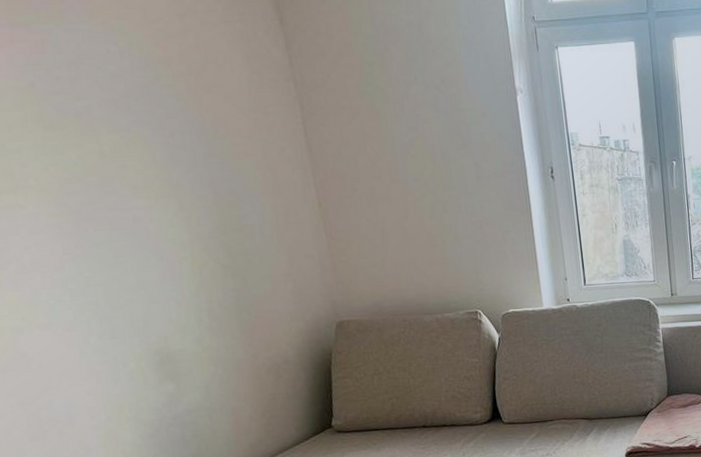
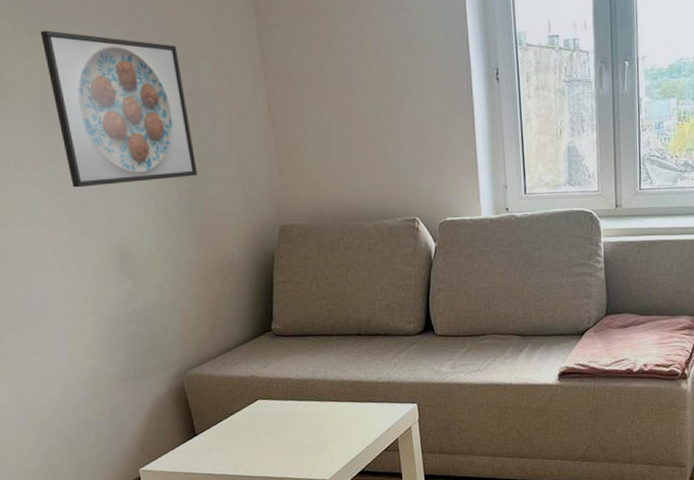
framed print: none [56,125,244,289] -> present [40,30,198,188]

